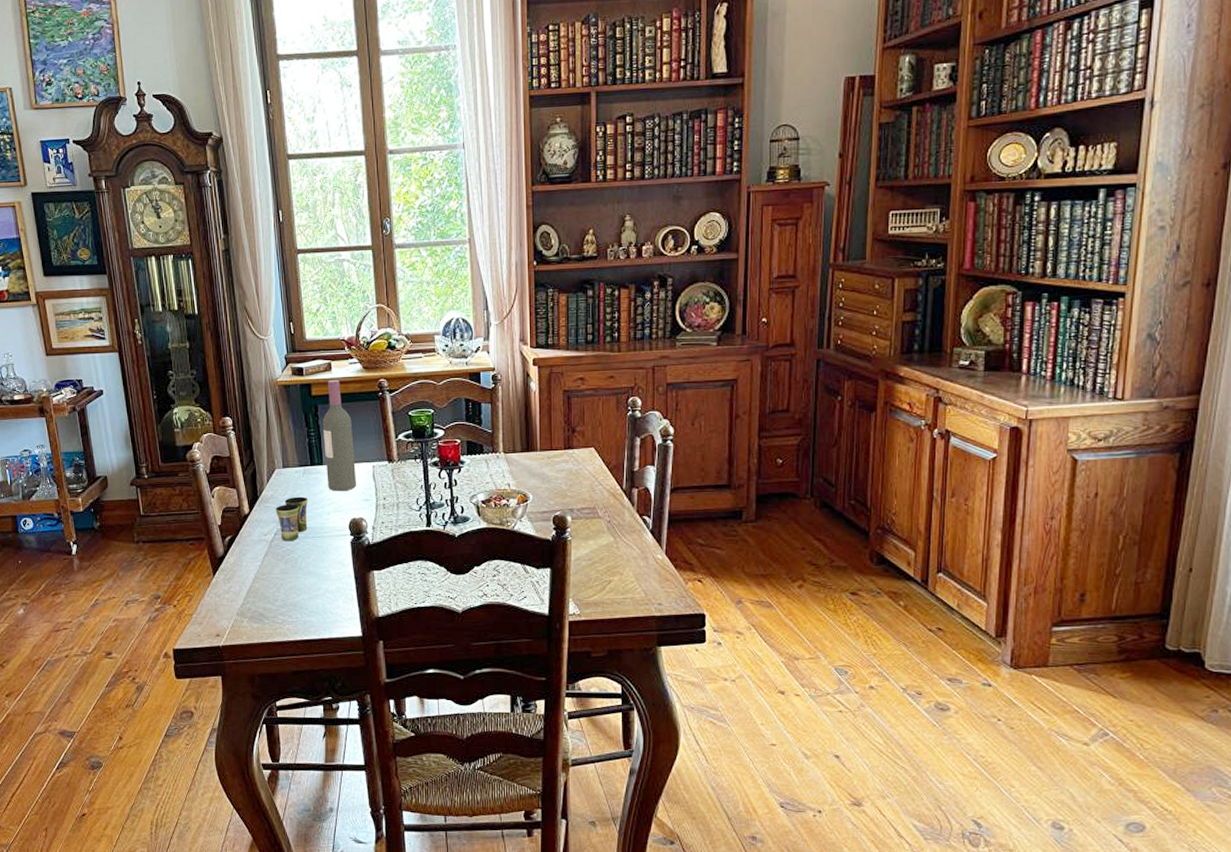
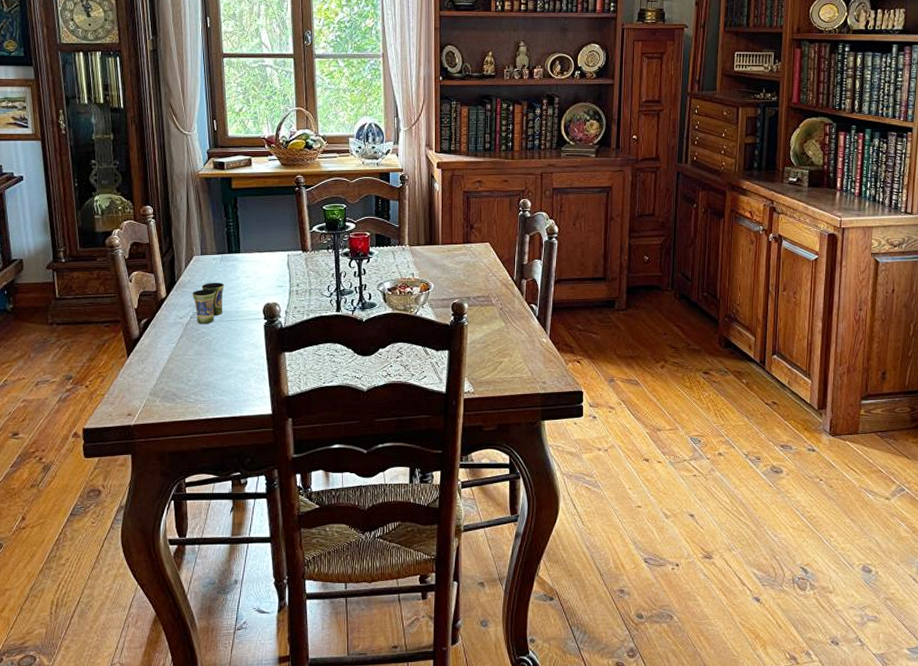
wine bottle: present [322,379,357,491] -> none [241,174,272,278]

